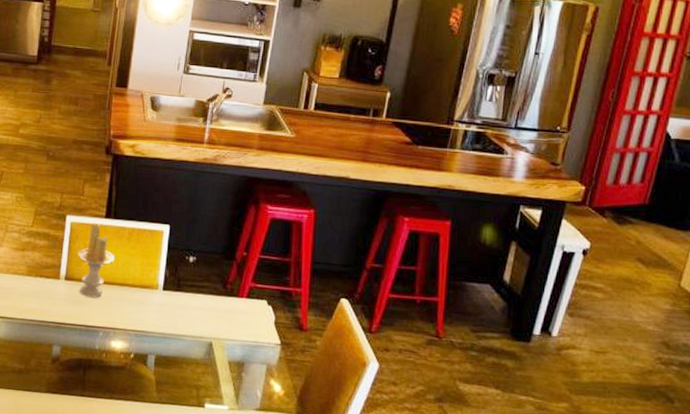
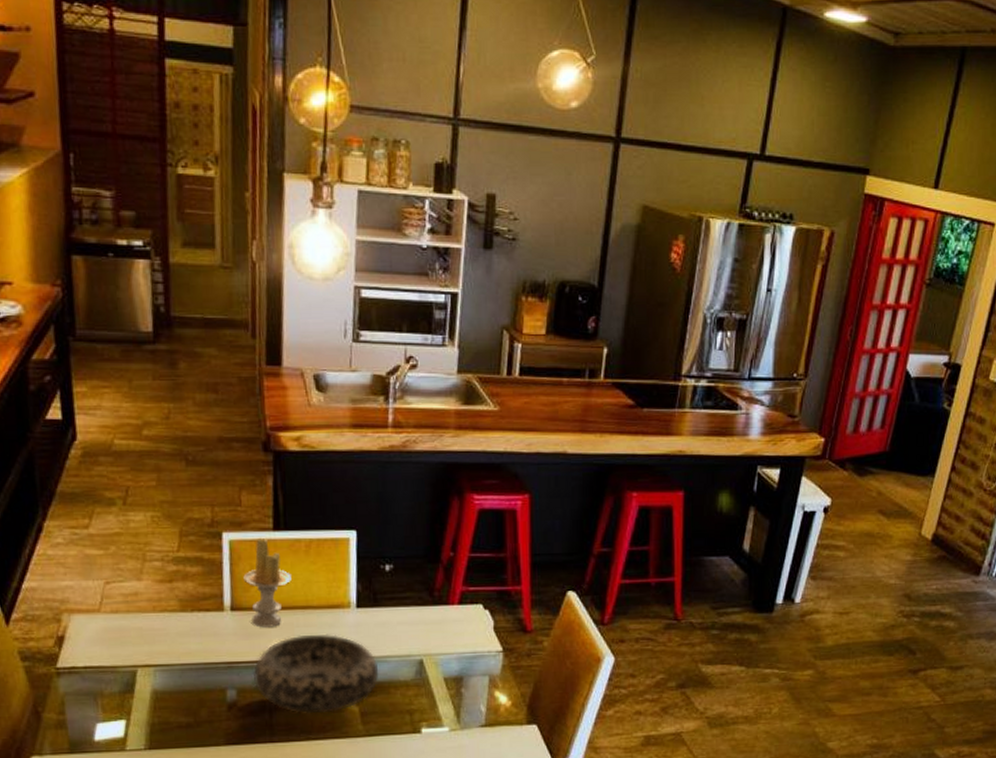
decorative bowl: none [75,307,176,378] -> present [254,633,379,714]

